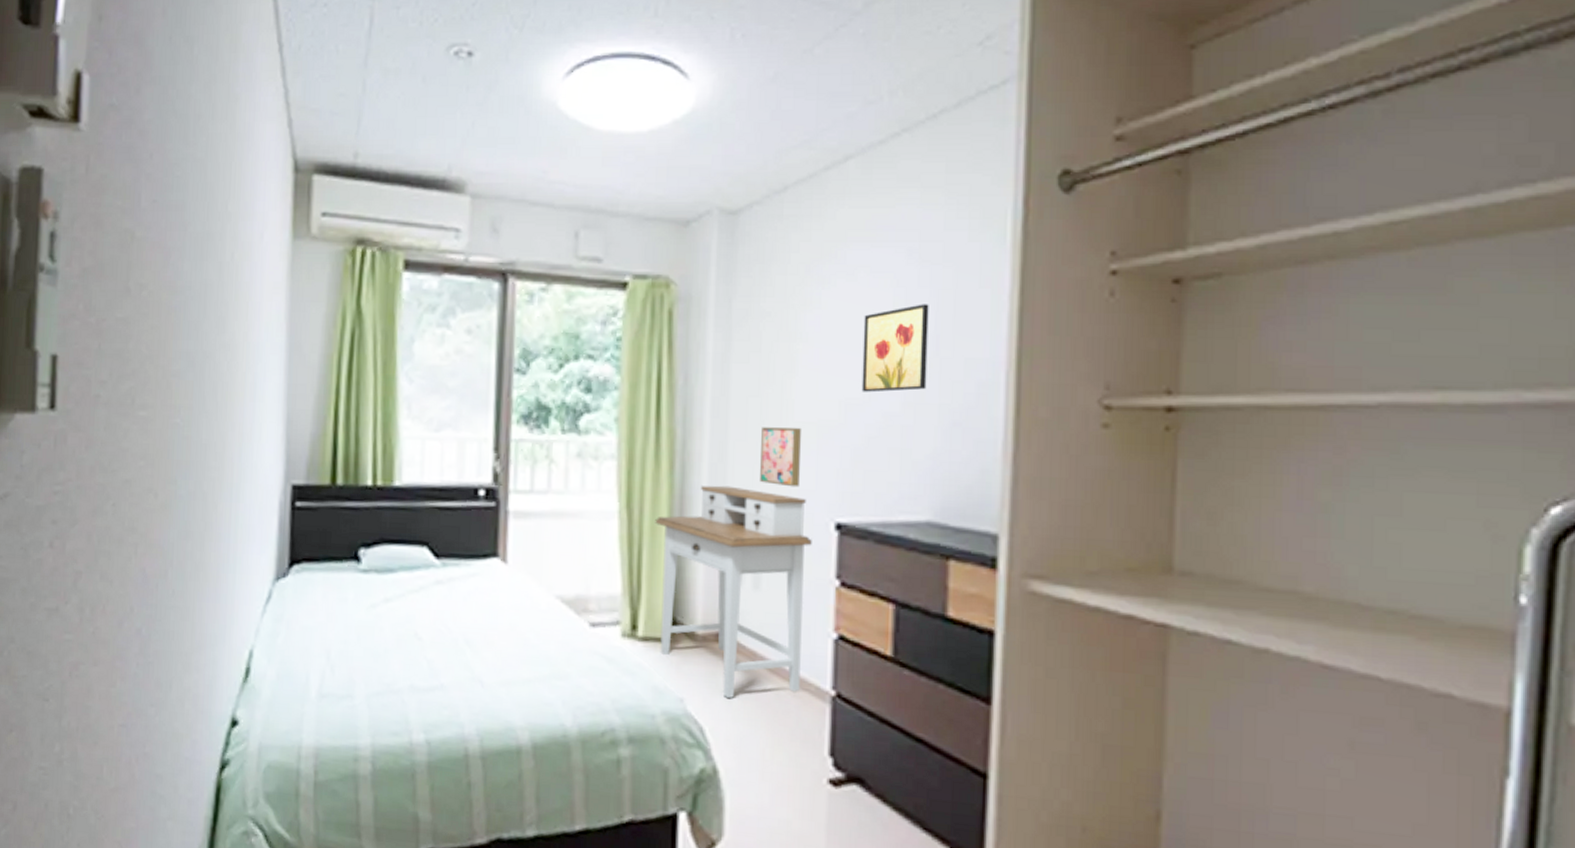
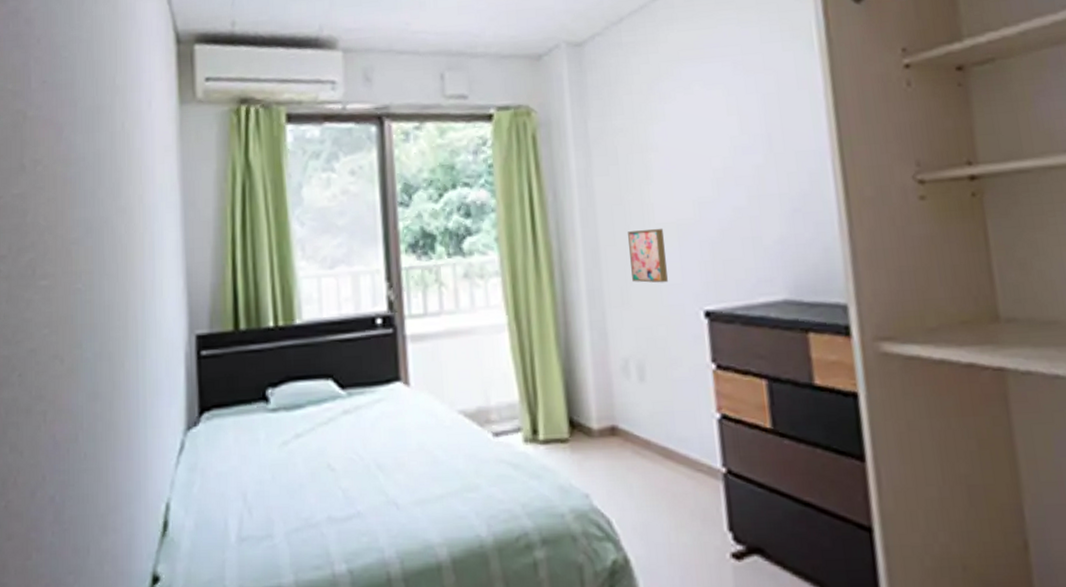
desk: present [655,485,812,699] -> none [542,288,694,489]
wall art: present [861,304,929,393] -> none [703,107,766,191]

